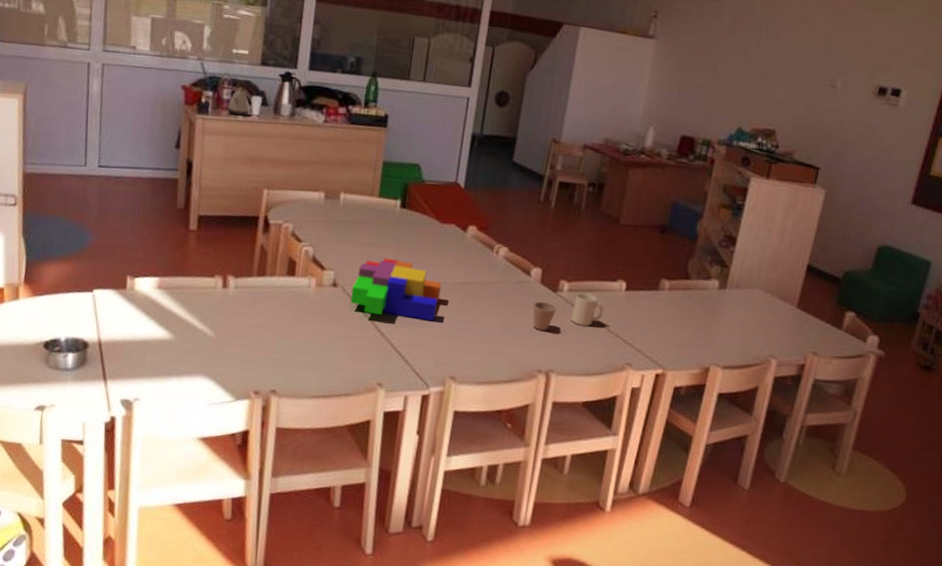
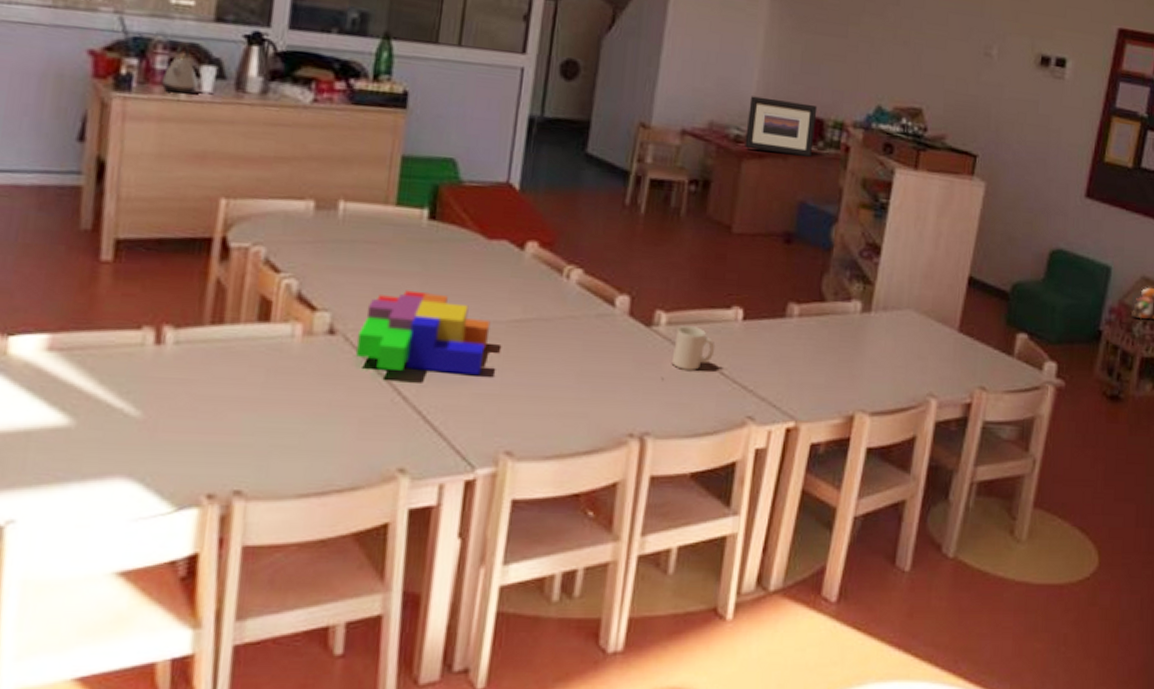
cup: present [533,302,557,331] -> none [619,341,652,380]
picture frame: none [631,119,690,167] -> present [744,96,818,157]

